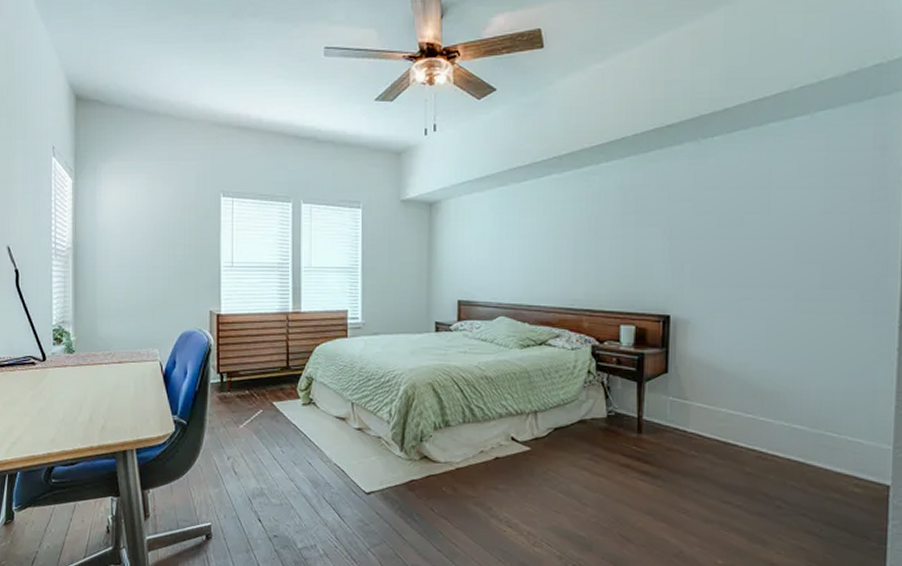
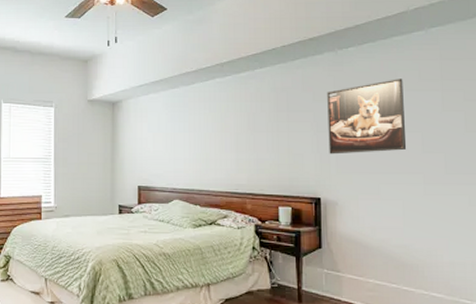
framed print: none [683,174,778,265] -> present [327,79,407,155]

